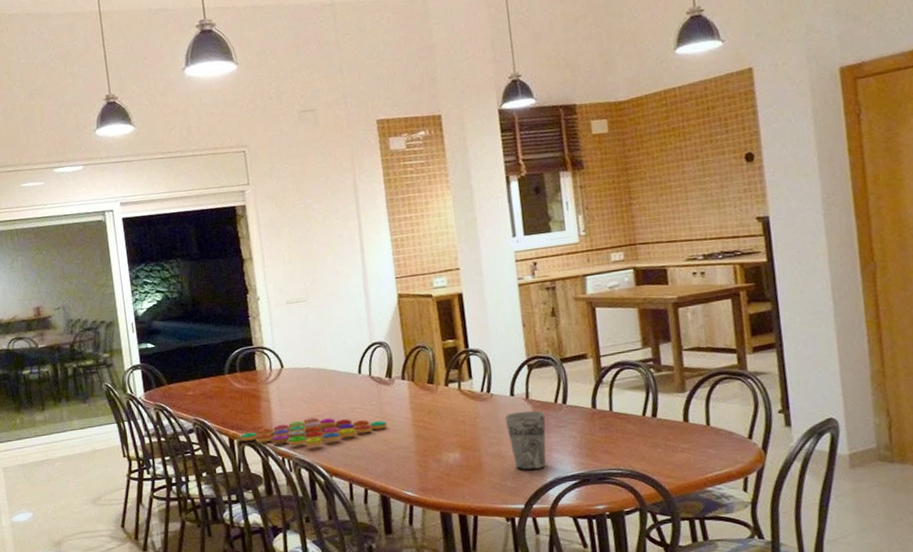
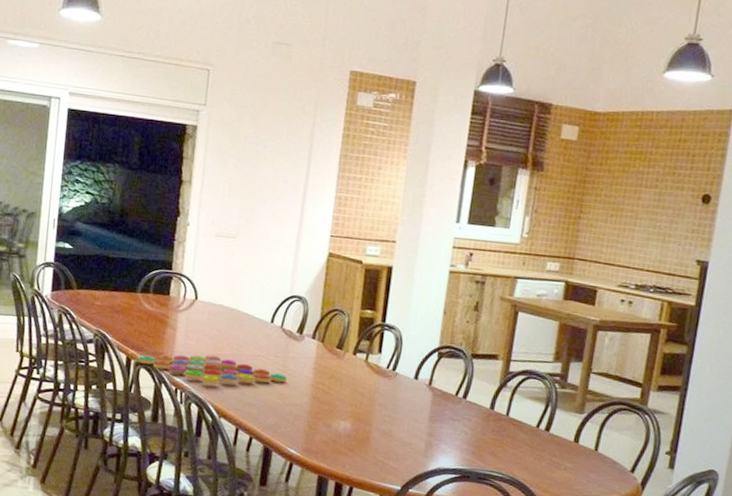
cup: present [504,410,546,471] -> none [402,395,443,456]

